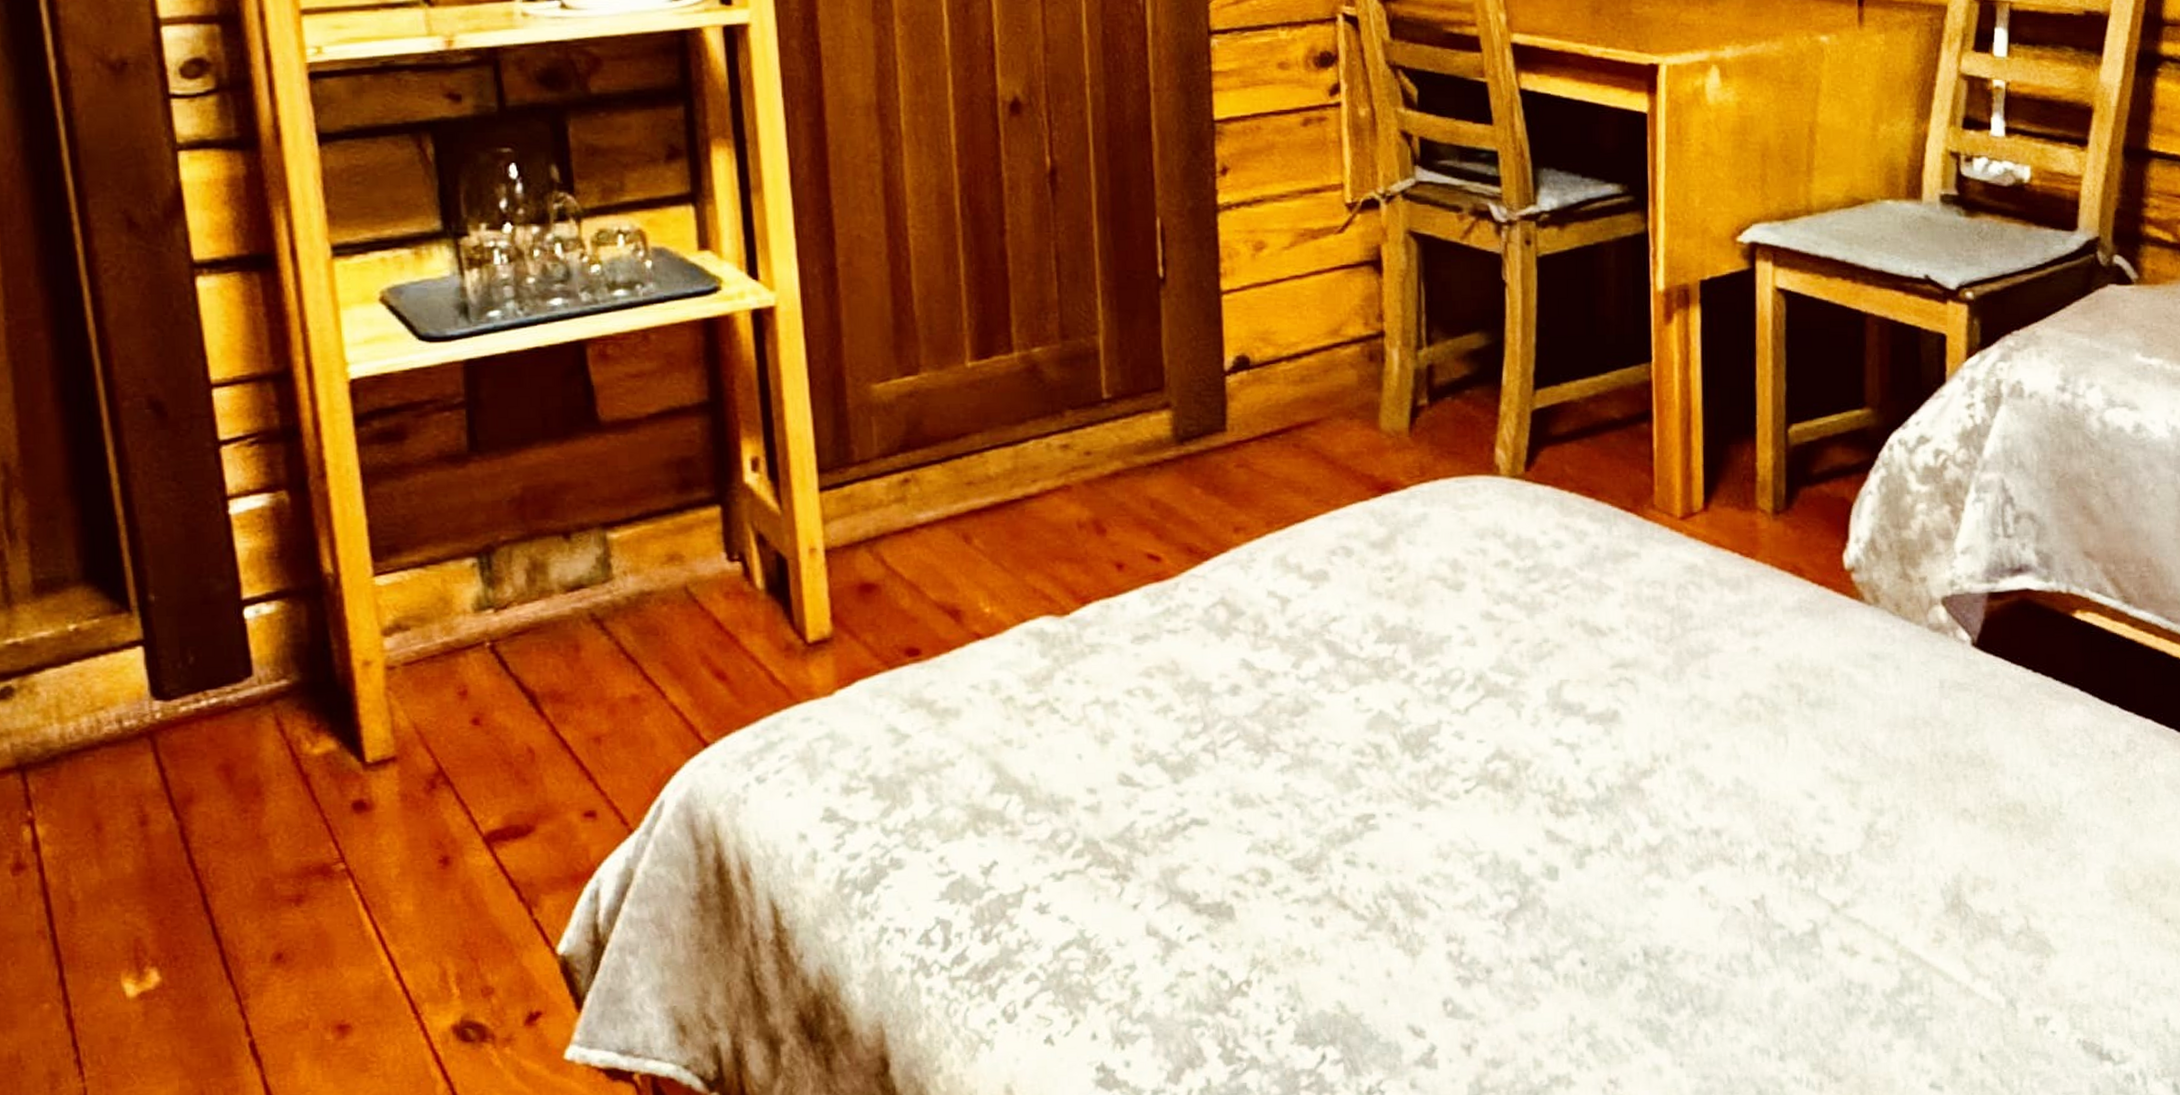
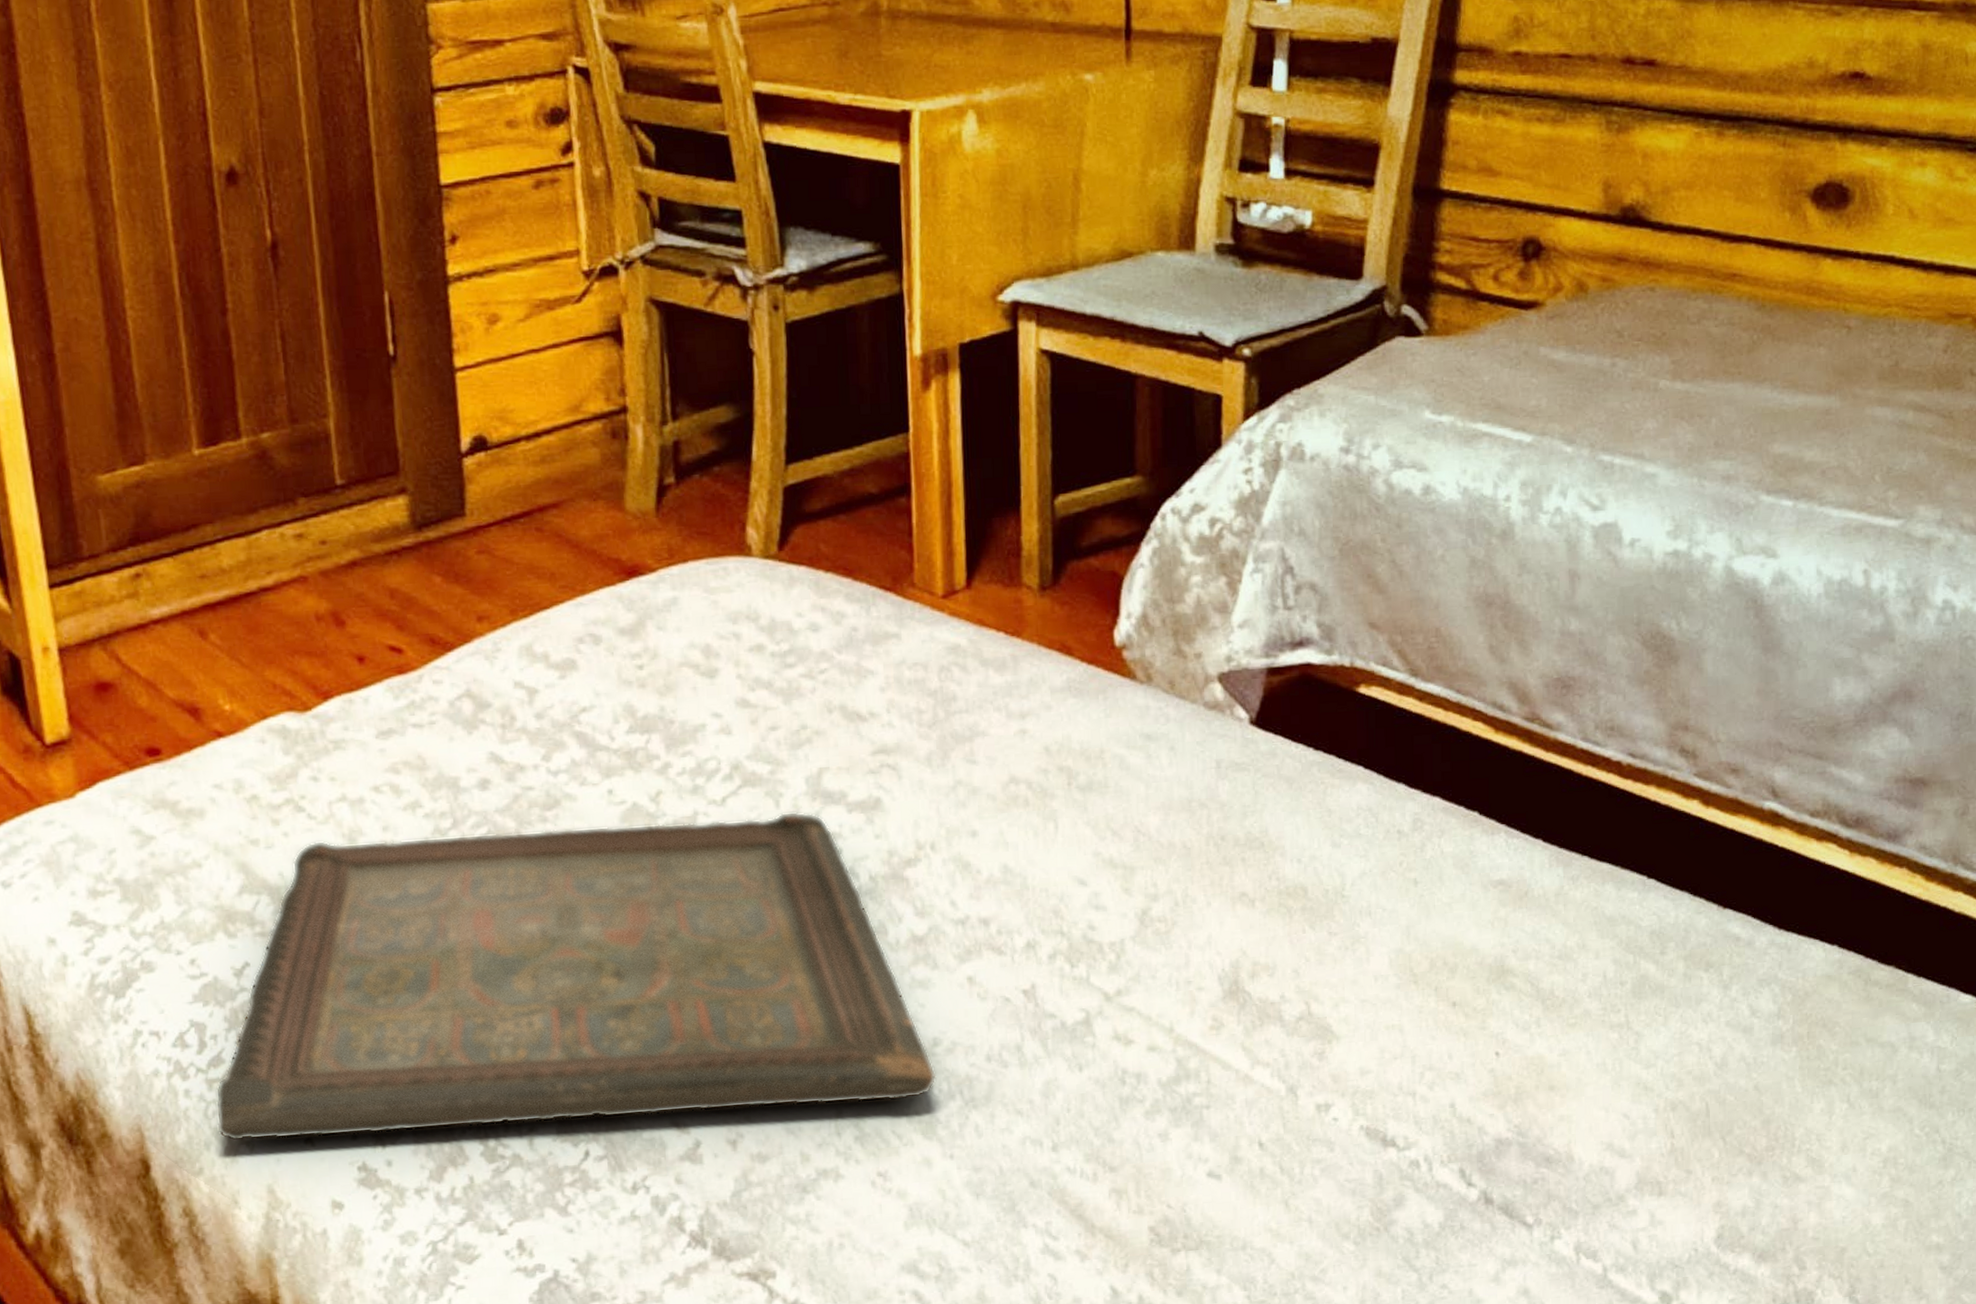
serving tray: none [957,722,1668,1041] -> present [215,811,937,1142]

